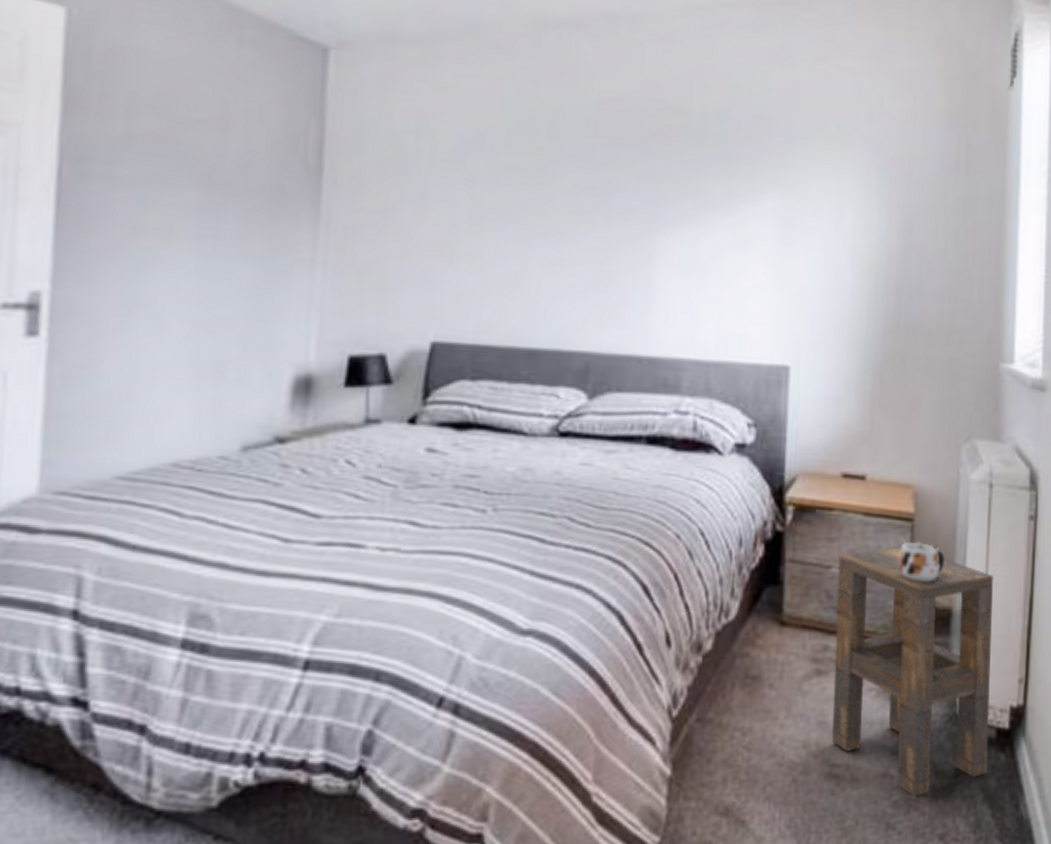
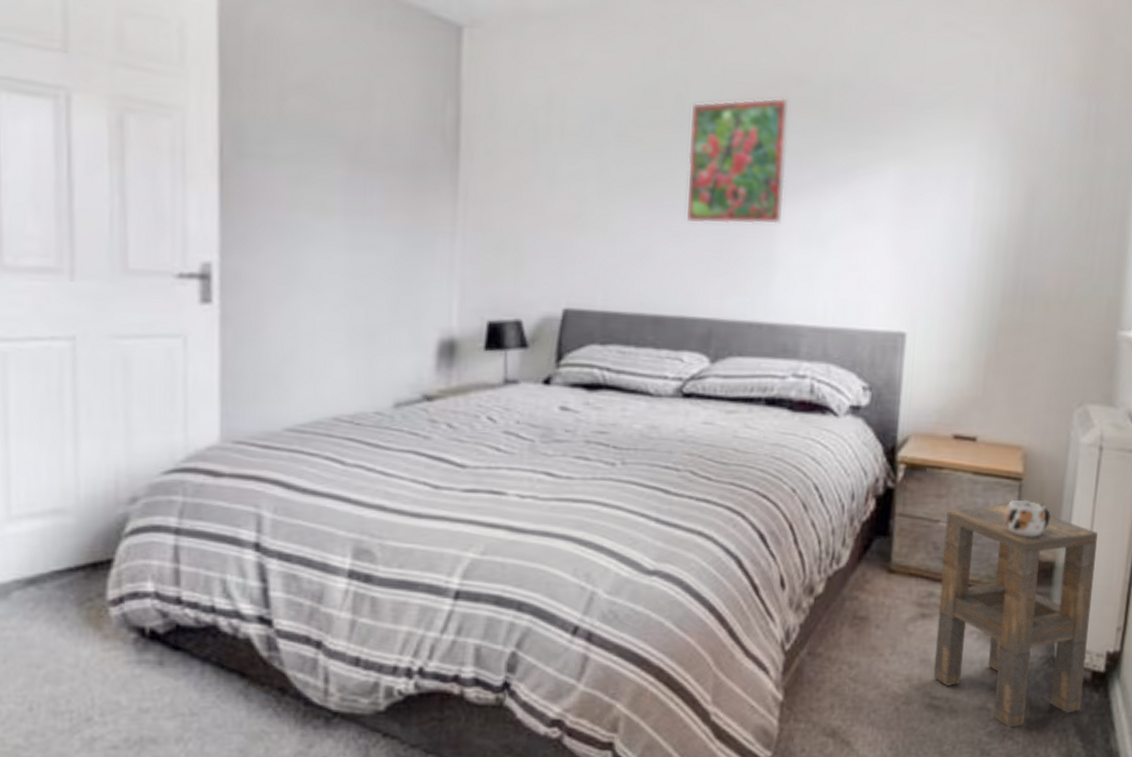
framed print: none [560,125,667,255] -> present [684,97,790,225]

